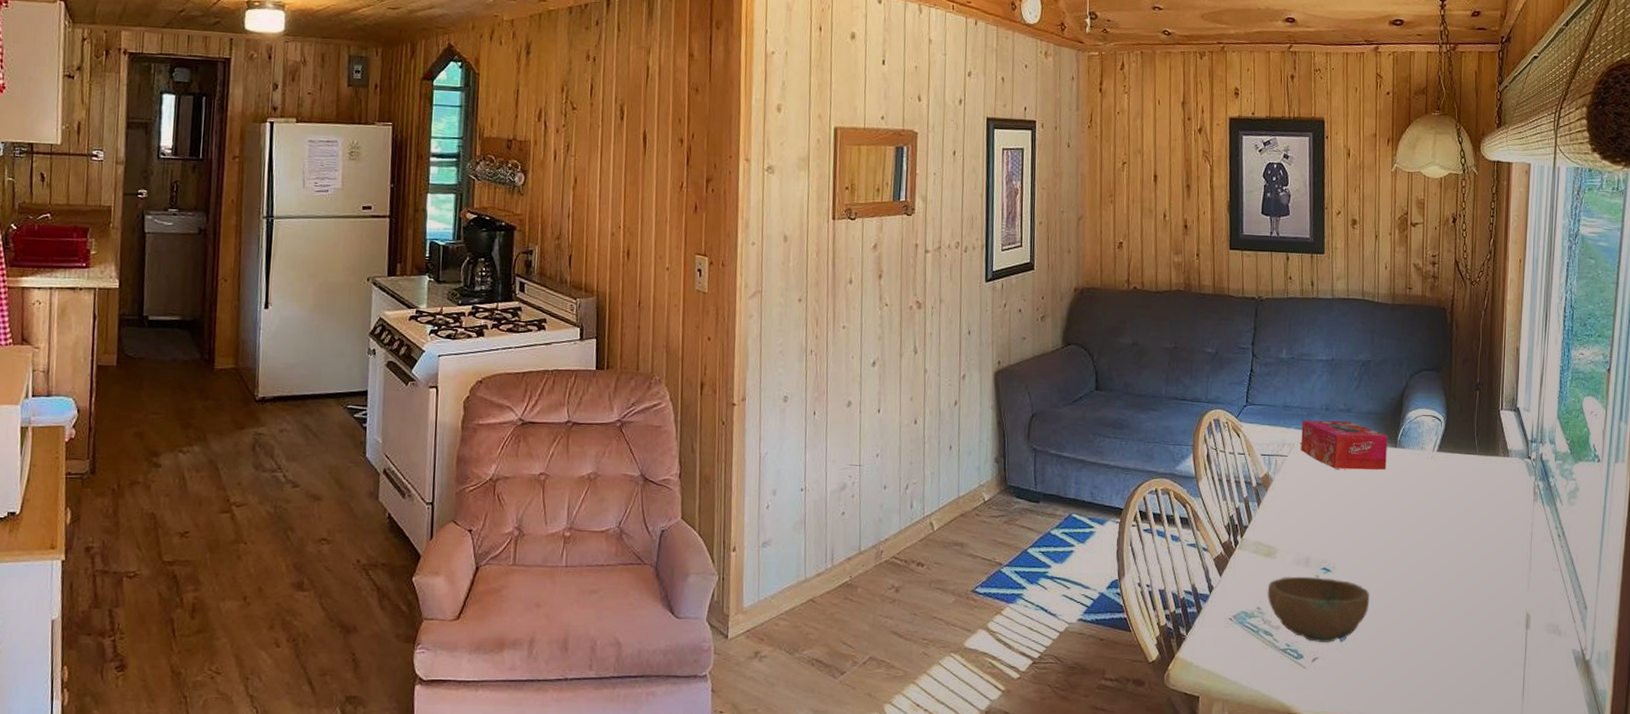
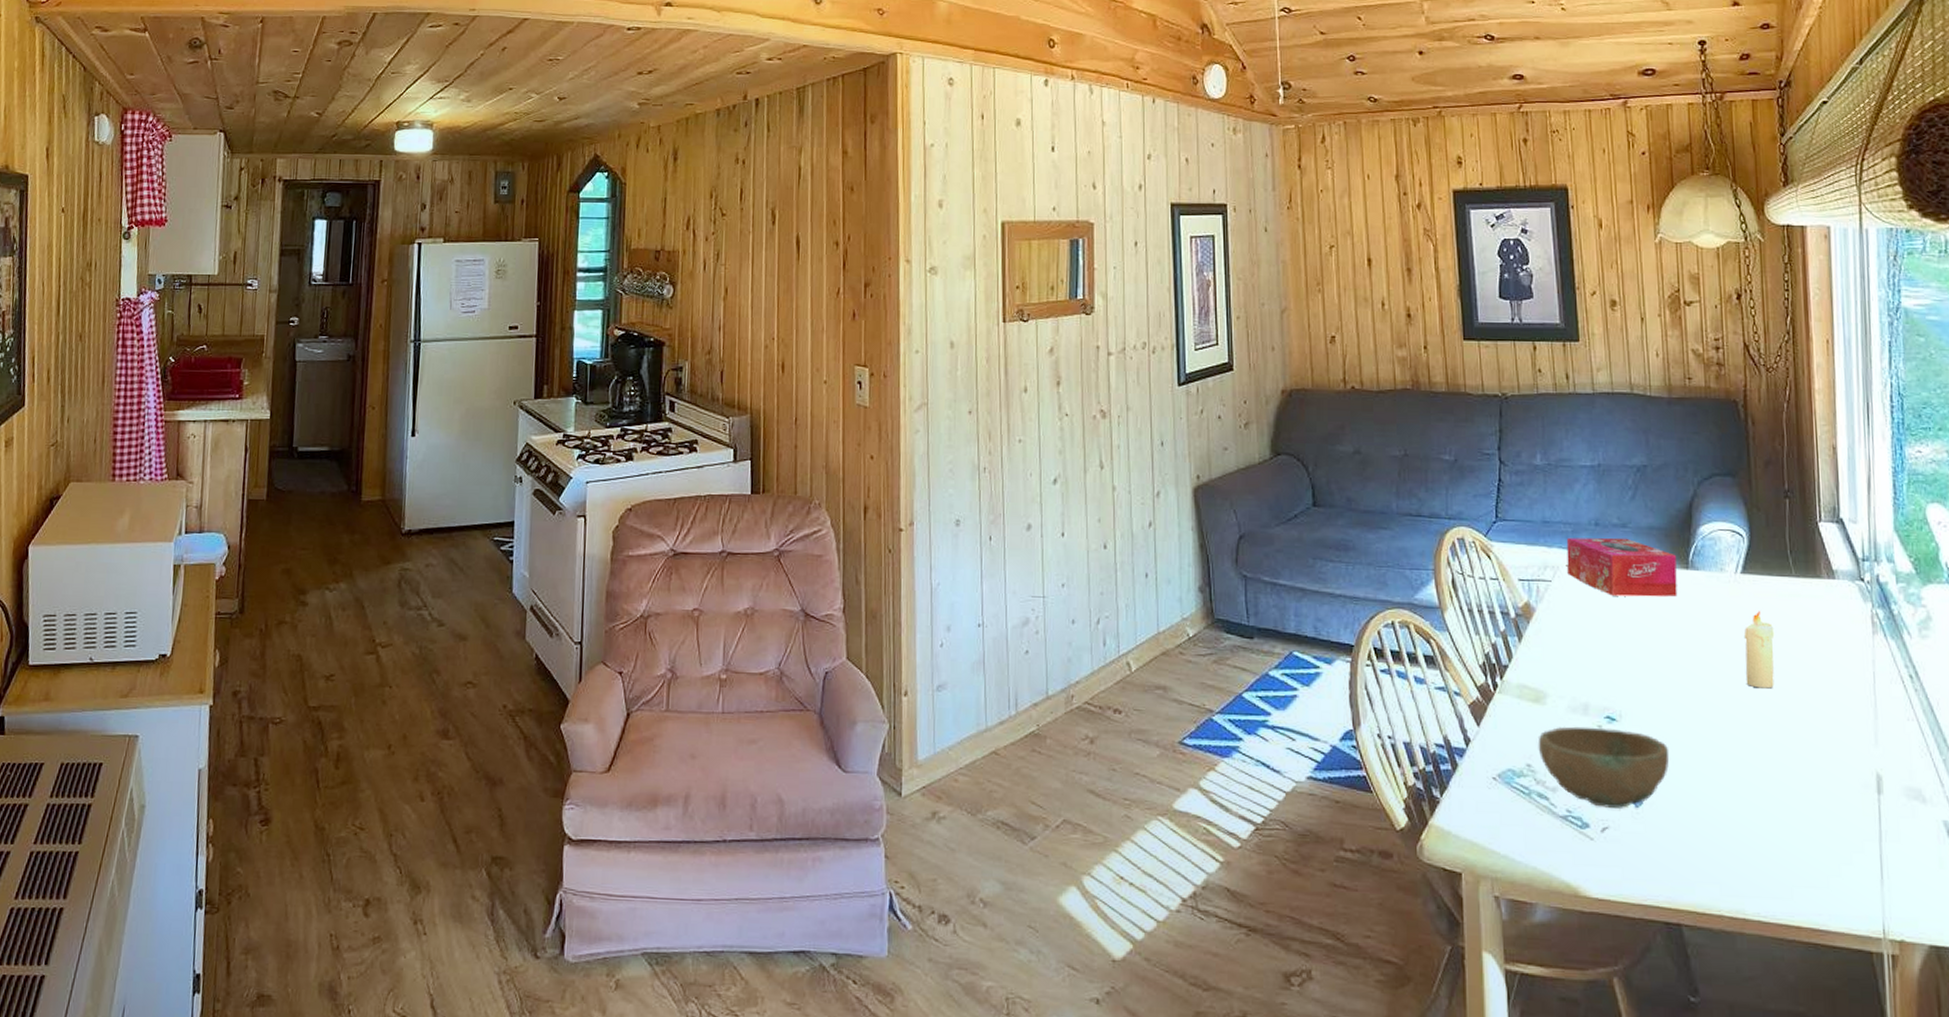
candle: none [1434,482,1459,545] -> present [1743,611,1775,689]

